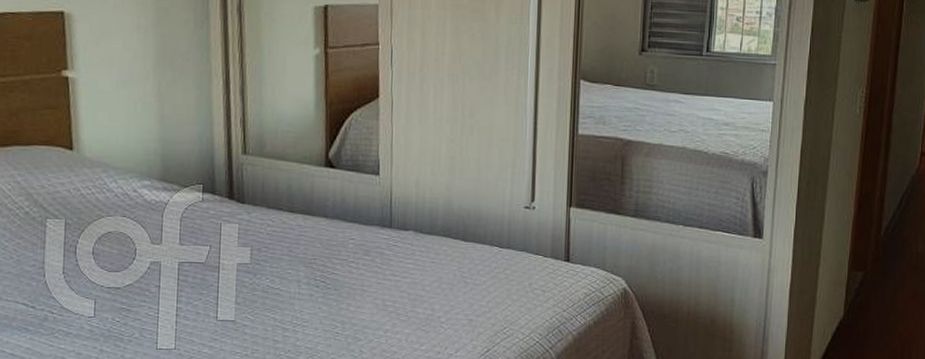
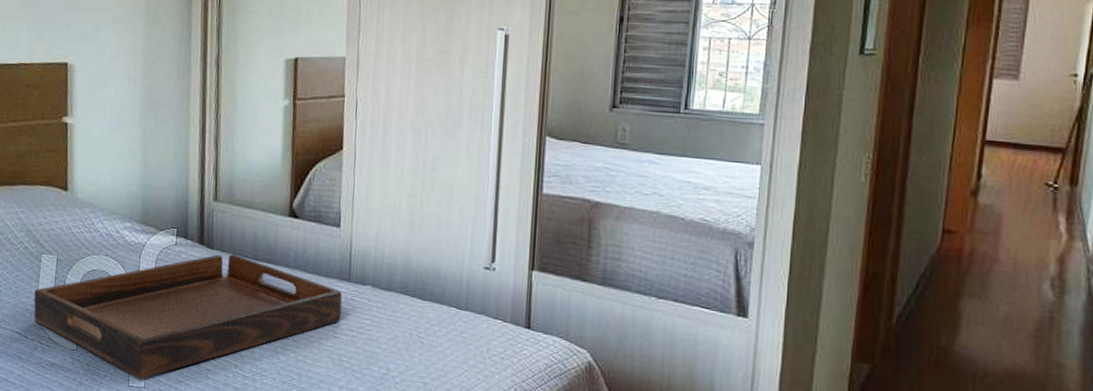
serving tray: none [40,208,384,340] -> present [33,254,343,379]

